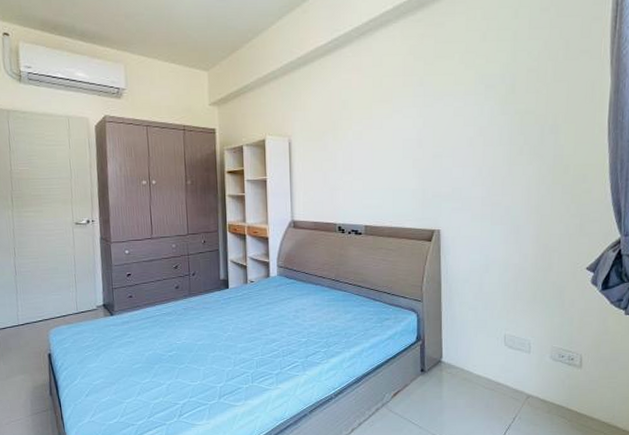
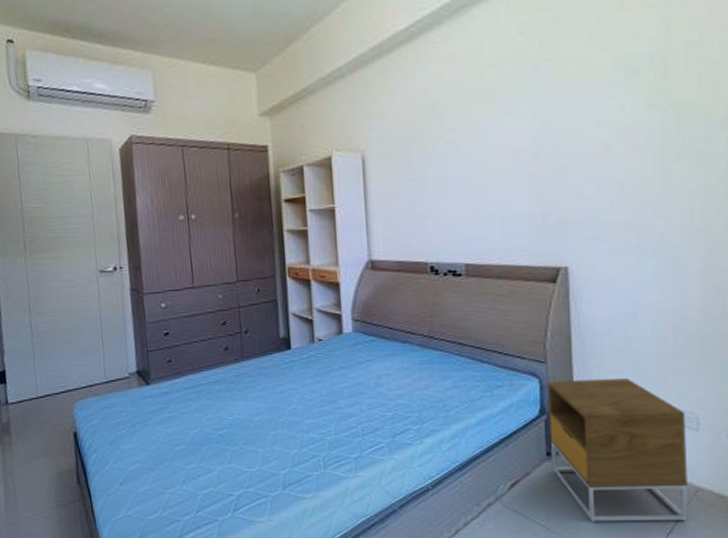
nightstand: none [423,314,522,422] -> present [547,378,688,523]

